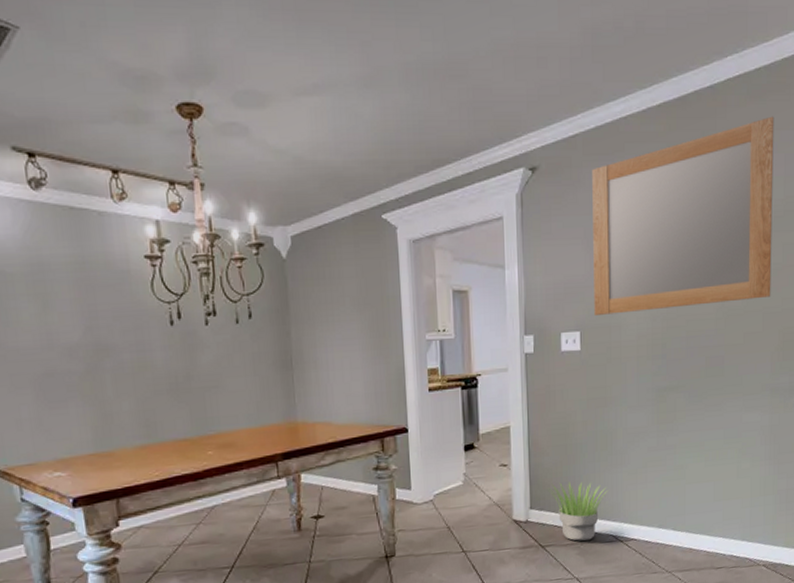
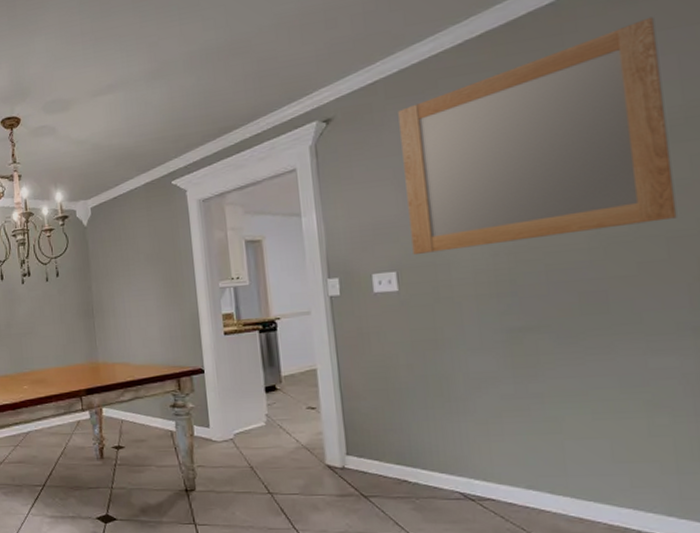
potted plant: present [548,481,608,542] -> none [367,428,449,496]

